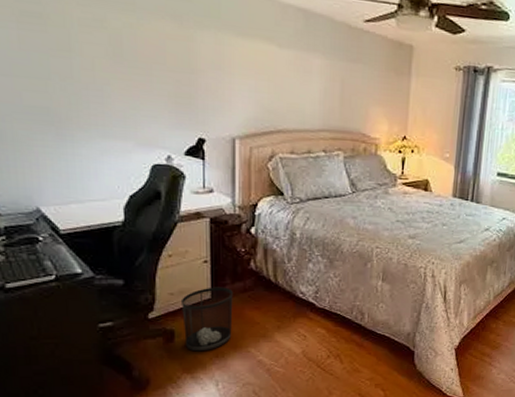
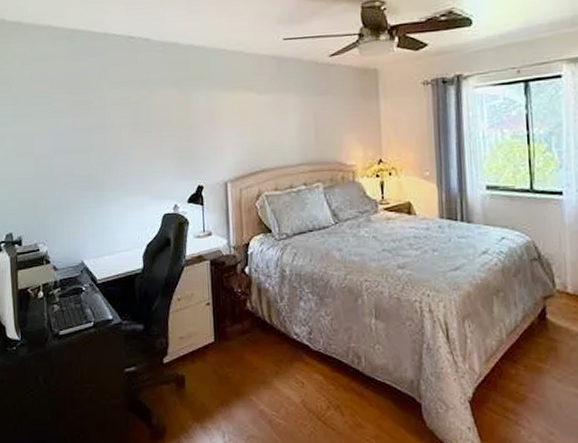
waste bin: present [180,287,233,352] -> none [189,329,234,399]

